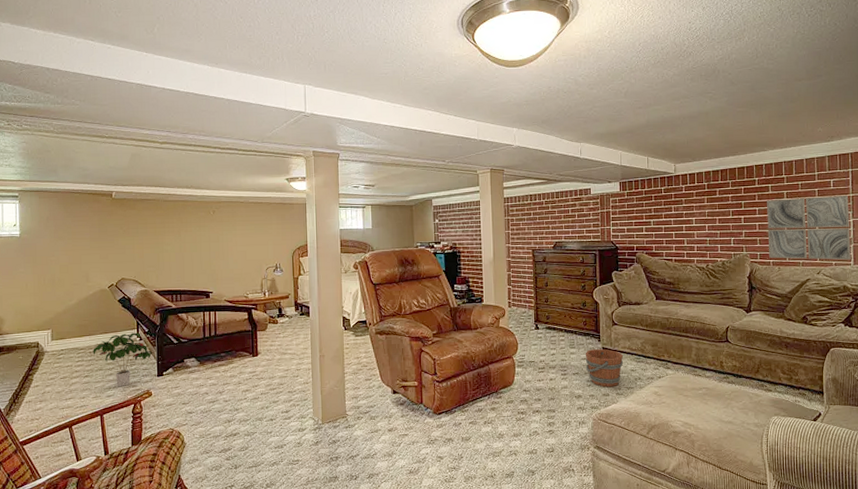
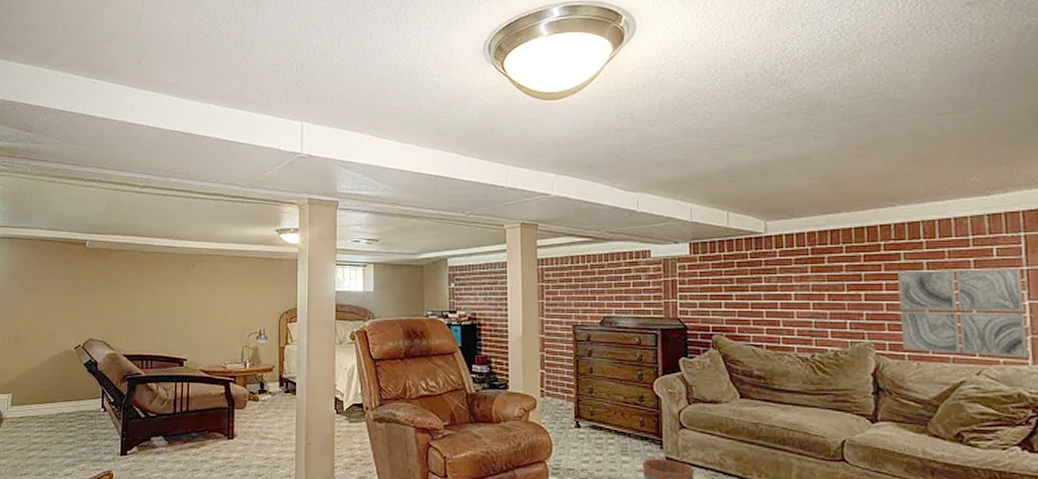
potted plant: present [93,333,152,386] -> none [53,402,116,464]

